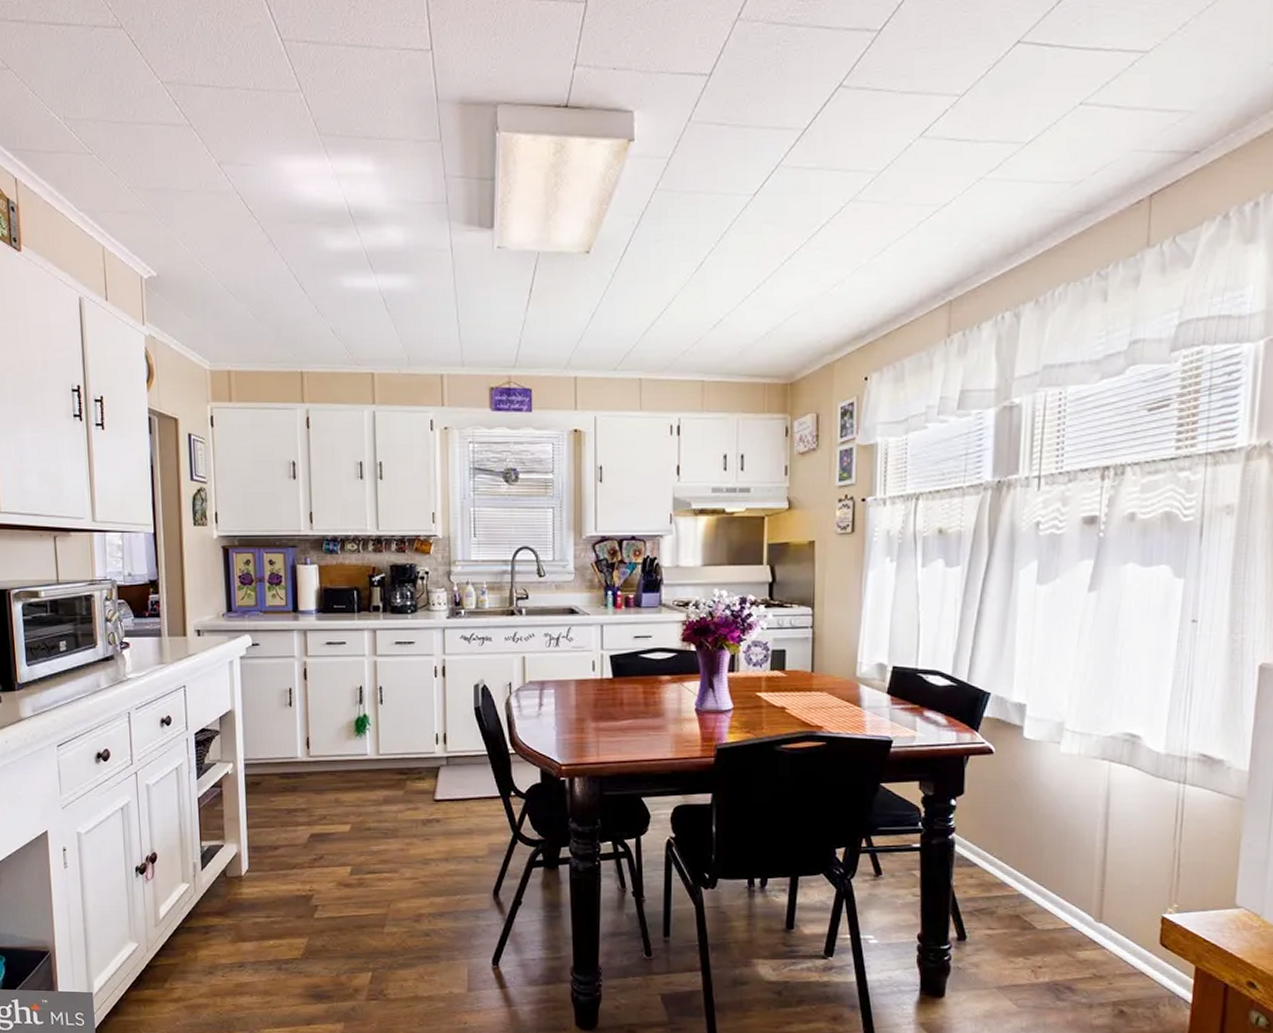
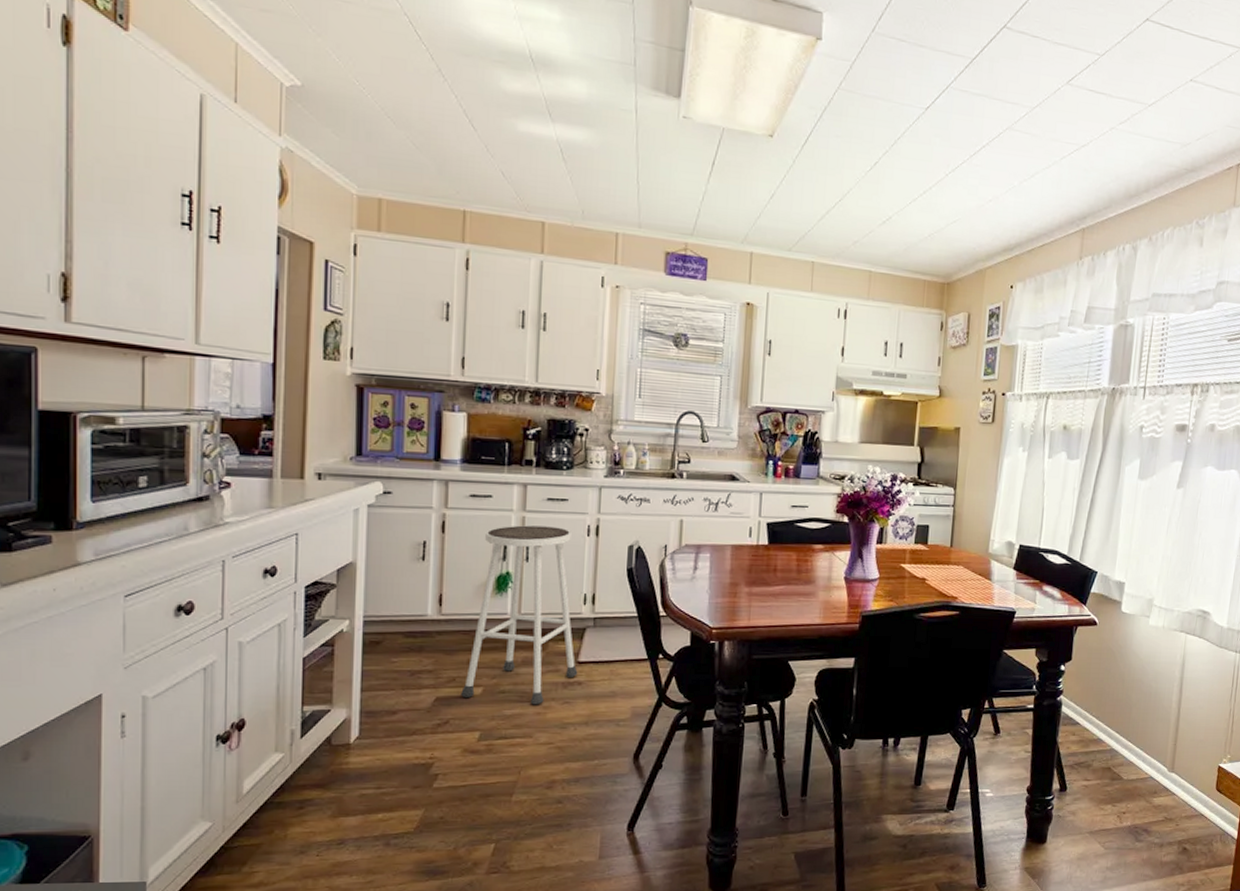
stool: none [332,669,435,842] -> present [461,525,578,705]

